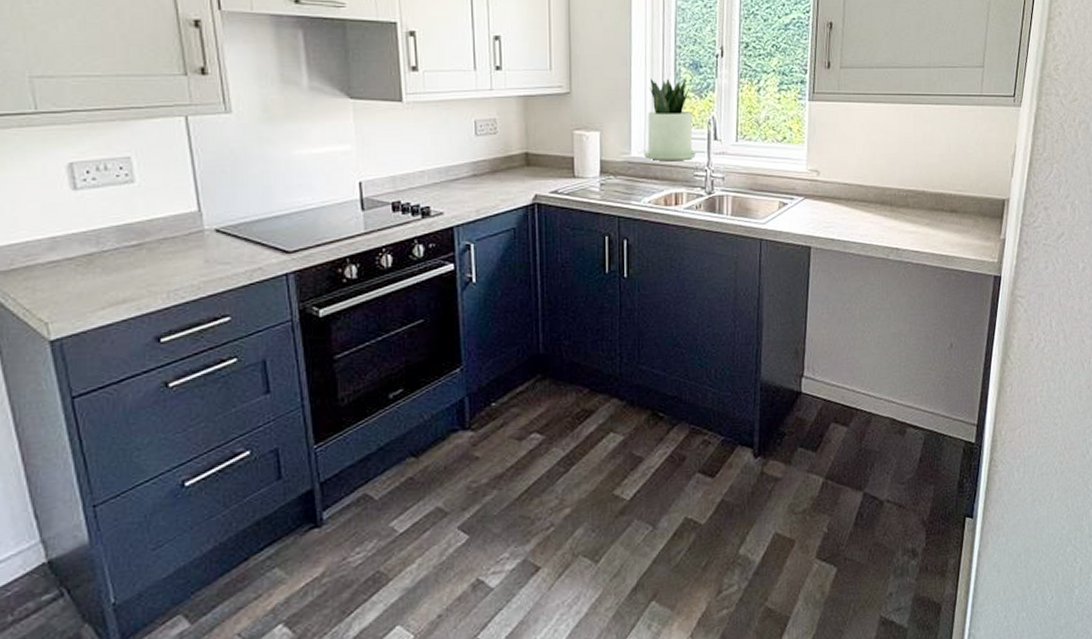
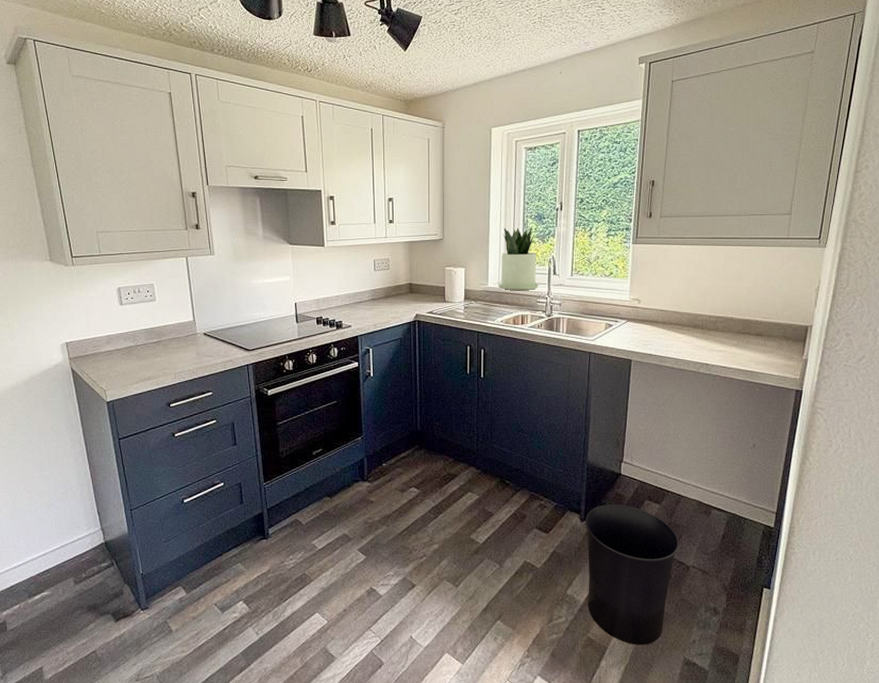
waste bin: none [760,431,871,609] -> present [586,503,679,645]

